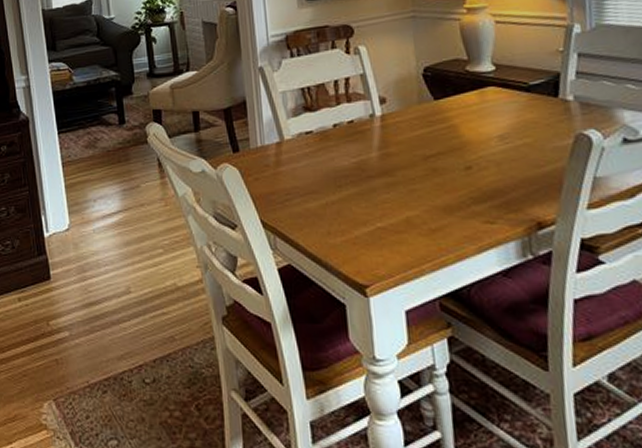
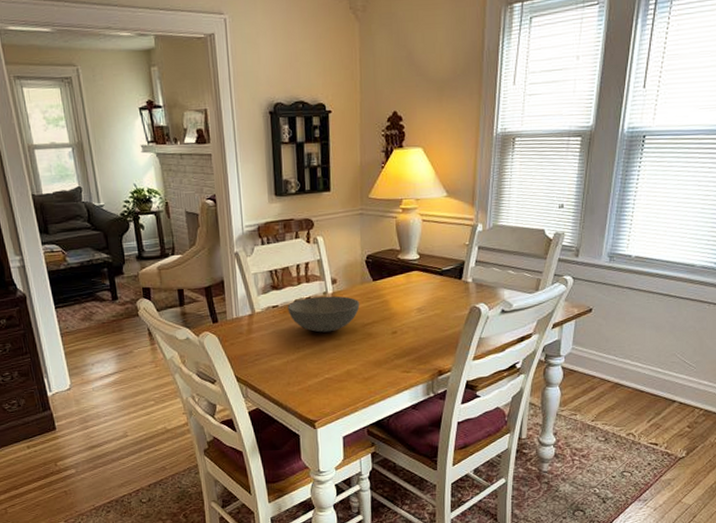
bowl: none [324,119,419,167] -> present [287,296,360,333]

